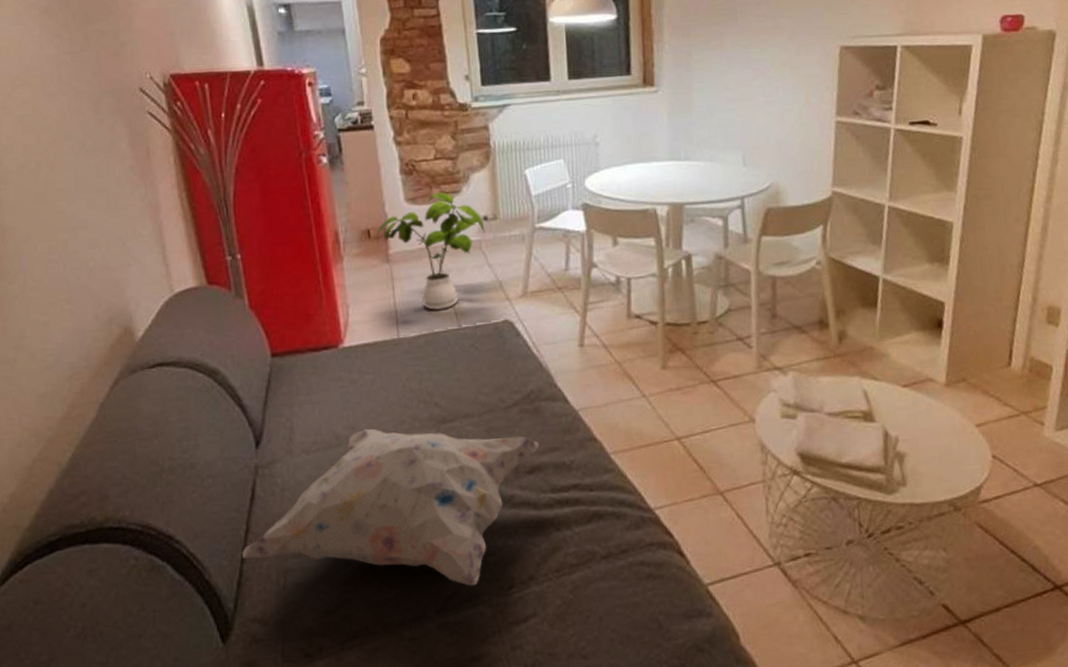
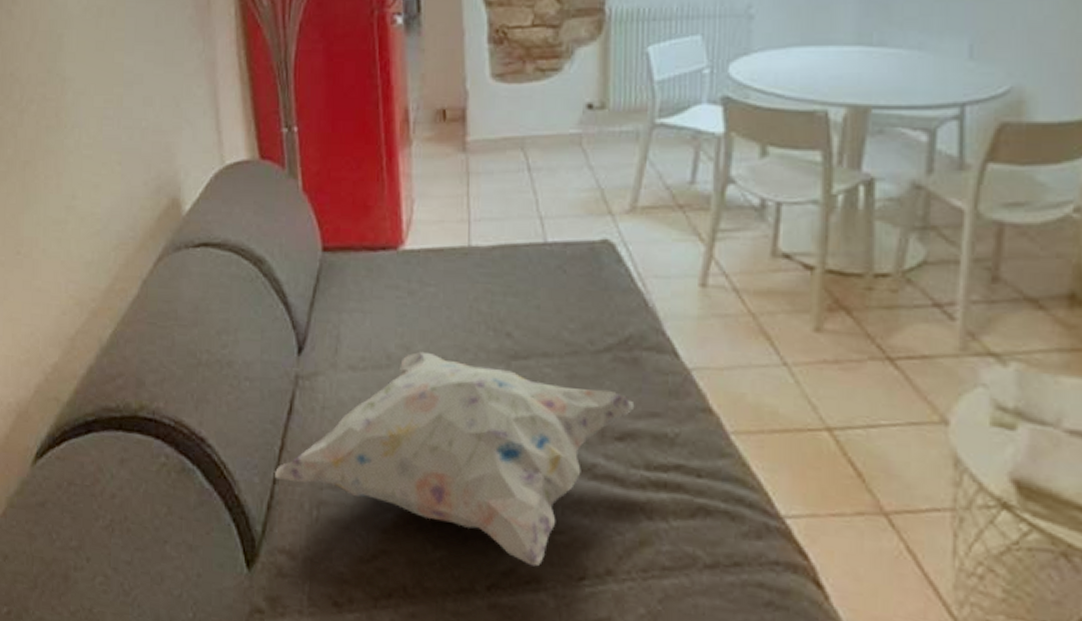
house plant: present [376,192,485,310] -> none [453,68,589,217]

